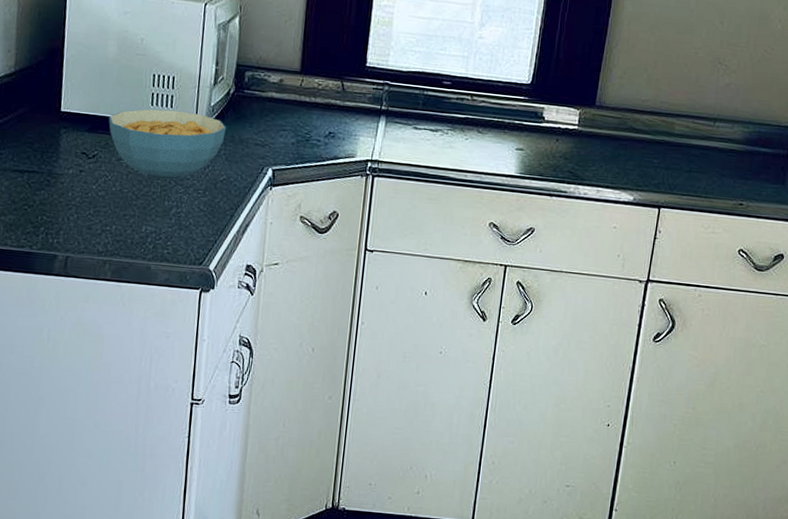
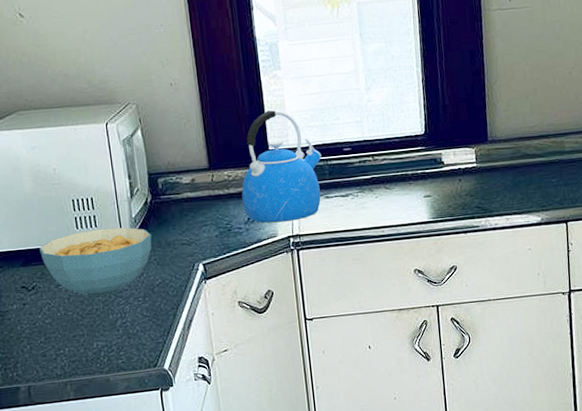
kettle: none [327,25,420,145] -> present [241,110,322,223]

